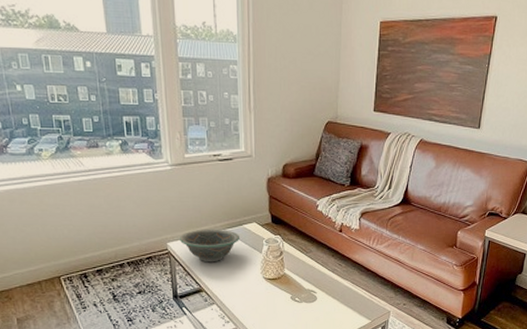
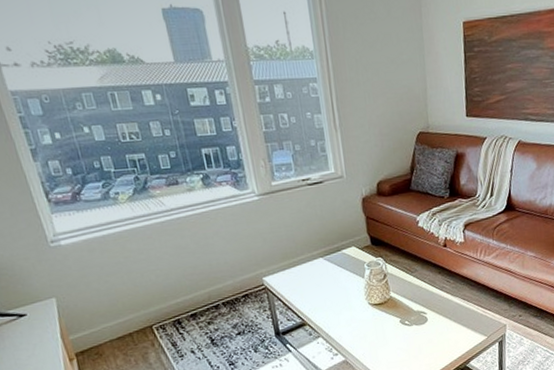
decorative bowl: present [180,229,241,263] -> none [275,257,340,294]

